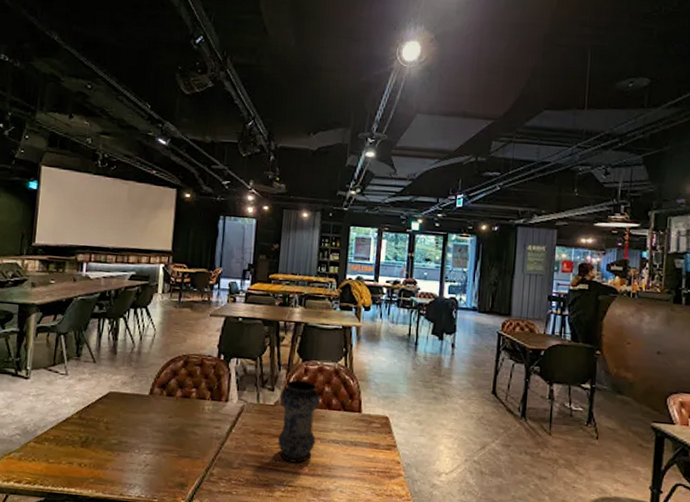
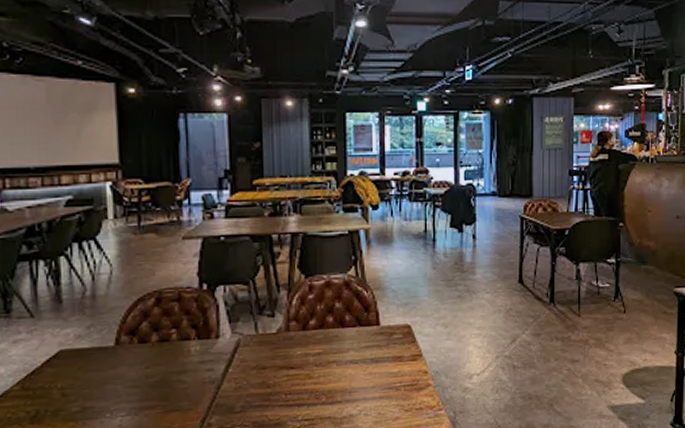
vase: present [278,380,320,463] -> none [282,299,331,394]

